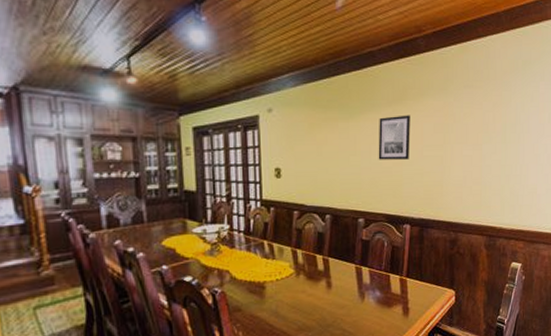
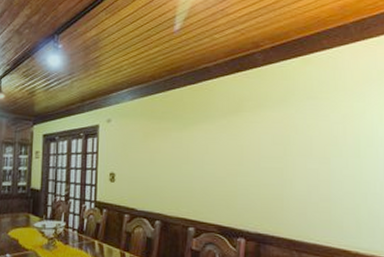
wall art: present [378,115,410,160] -> none [211,126,246,171]

